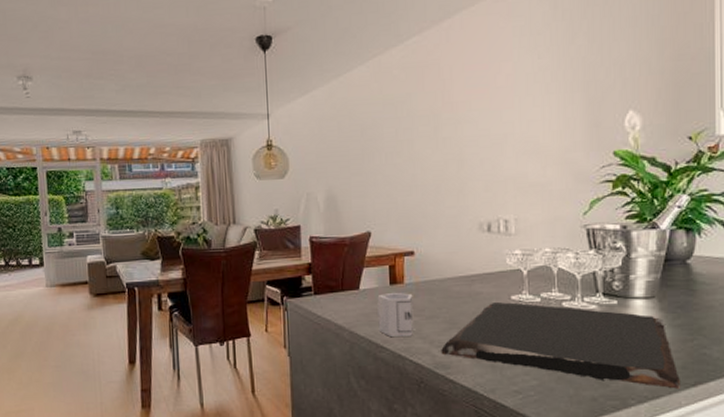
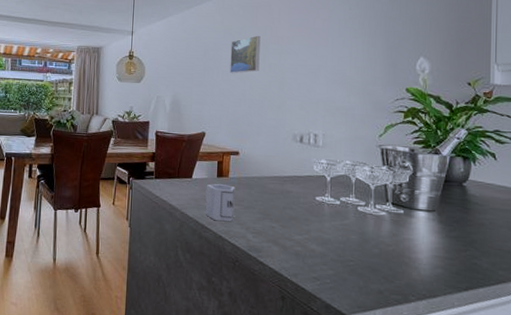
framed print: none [393,103,431,156] -> present [230,35,261,74]
cutting board: present [441,302,680,389] -> none [255,201,454,292]

